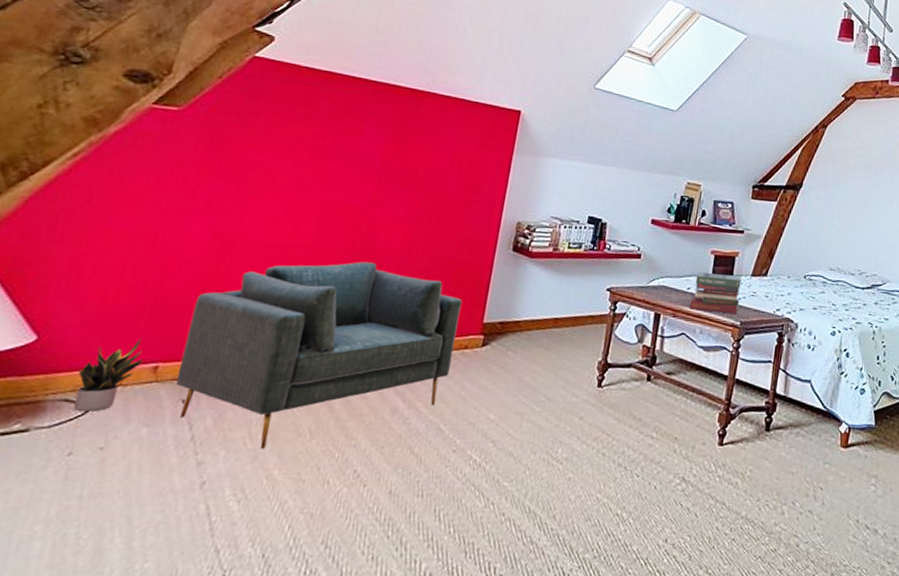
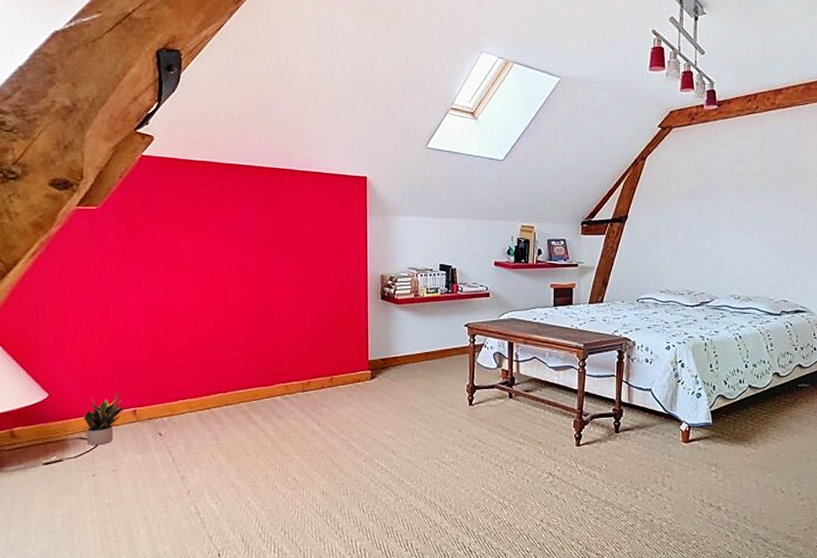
armchair: present [176,261,462,449] -> none [149,319,349,466]
books: present [689,272,742,314] -> none [537,304,581,338]

